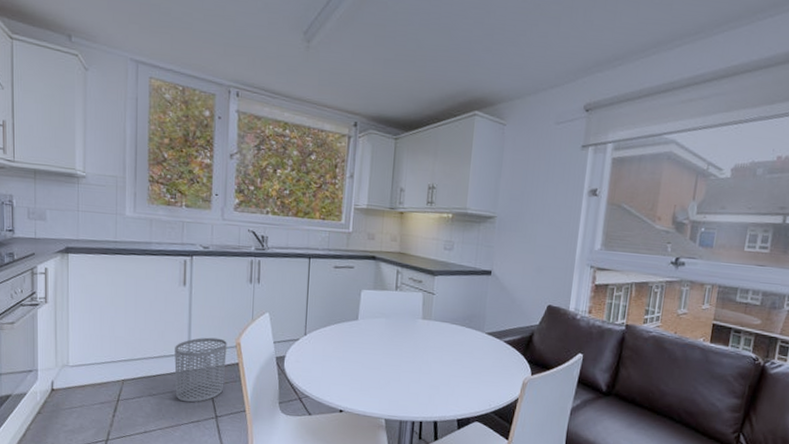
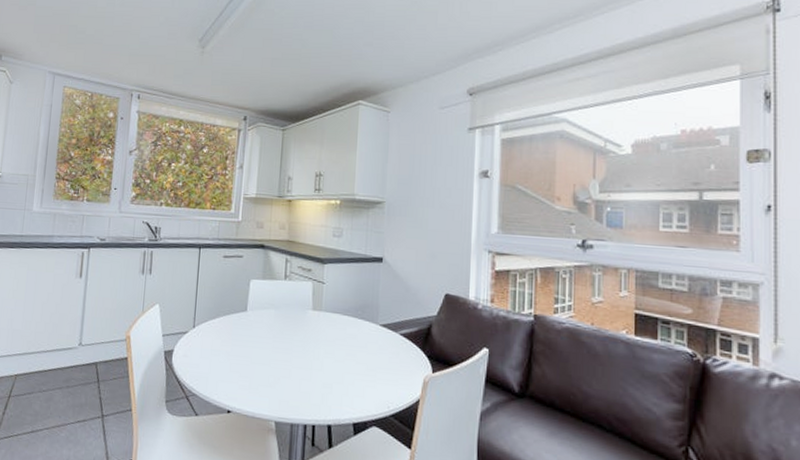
waste bin: present [174,337,227,403] -> none [64,330,117,400]

